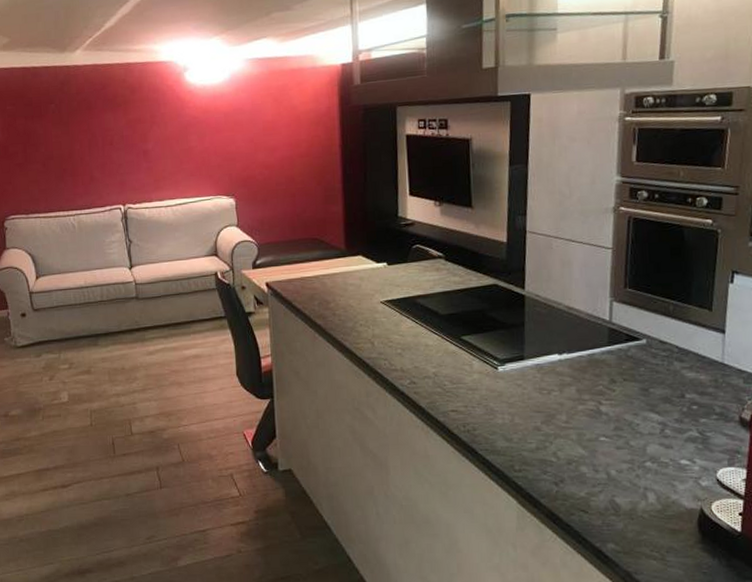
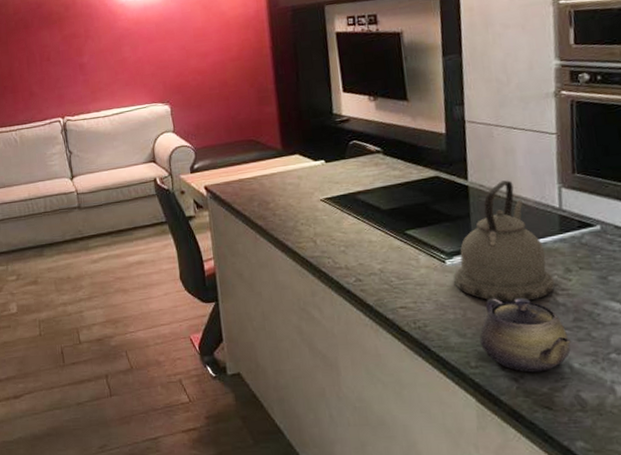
kettle: none [504,291,600,410] -> present [453,180,555,303]
teapot: none [525,405,610,478] -> present [480,297,571,373]

